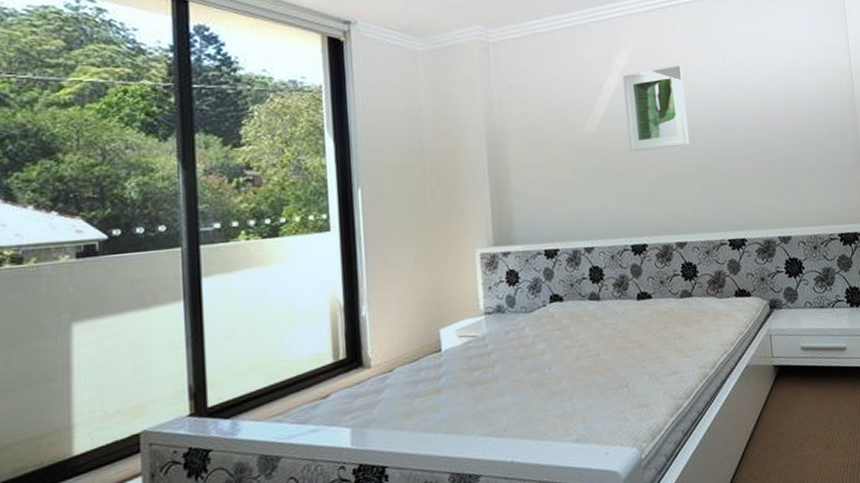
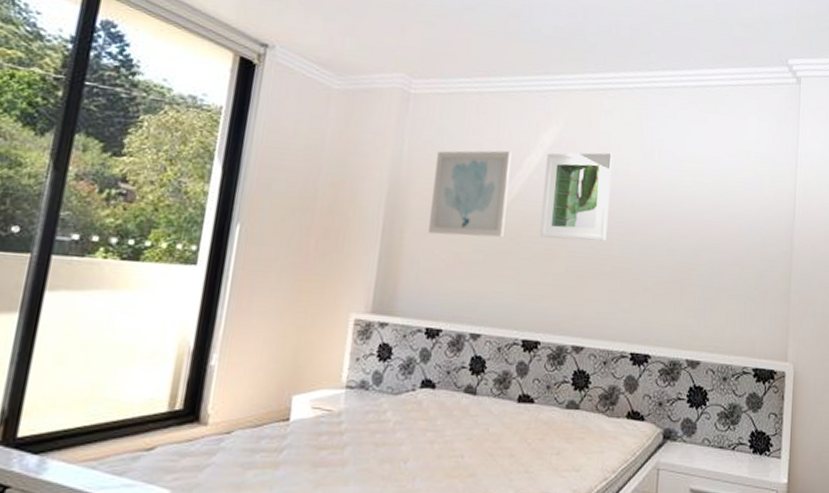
wall art: none [523,79,597,167] -> present [428,150,512,238]

